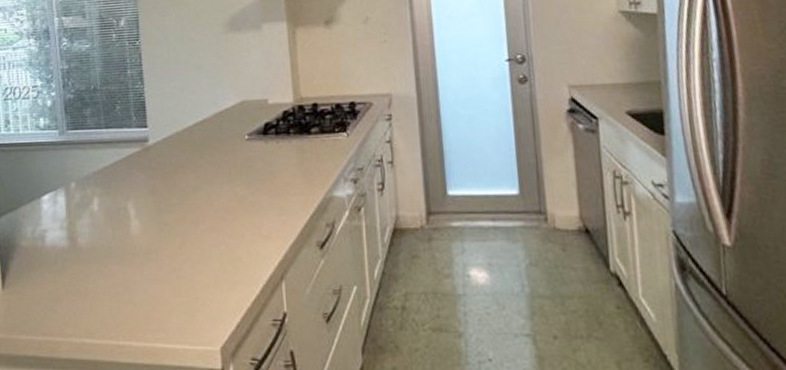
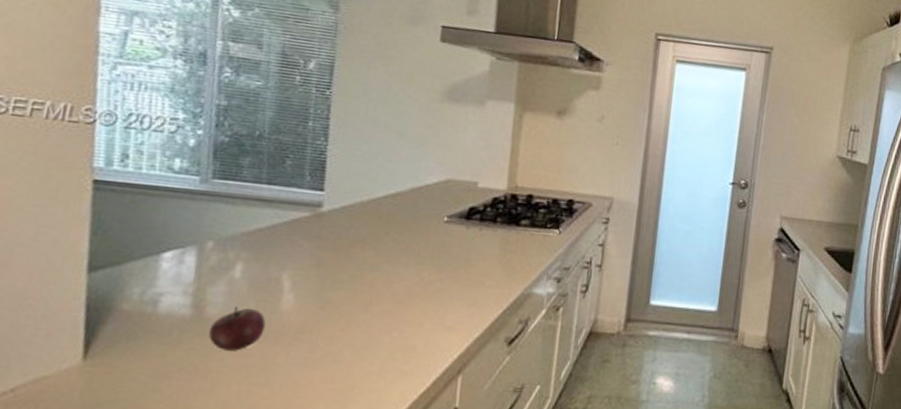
apple: none [82,235,122,274] -> present [208,307,266,351]

